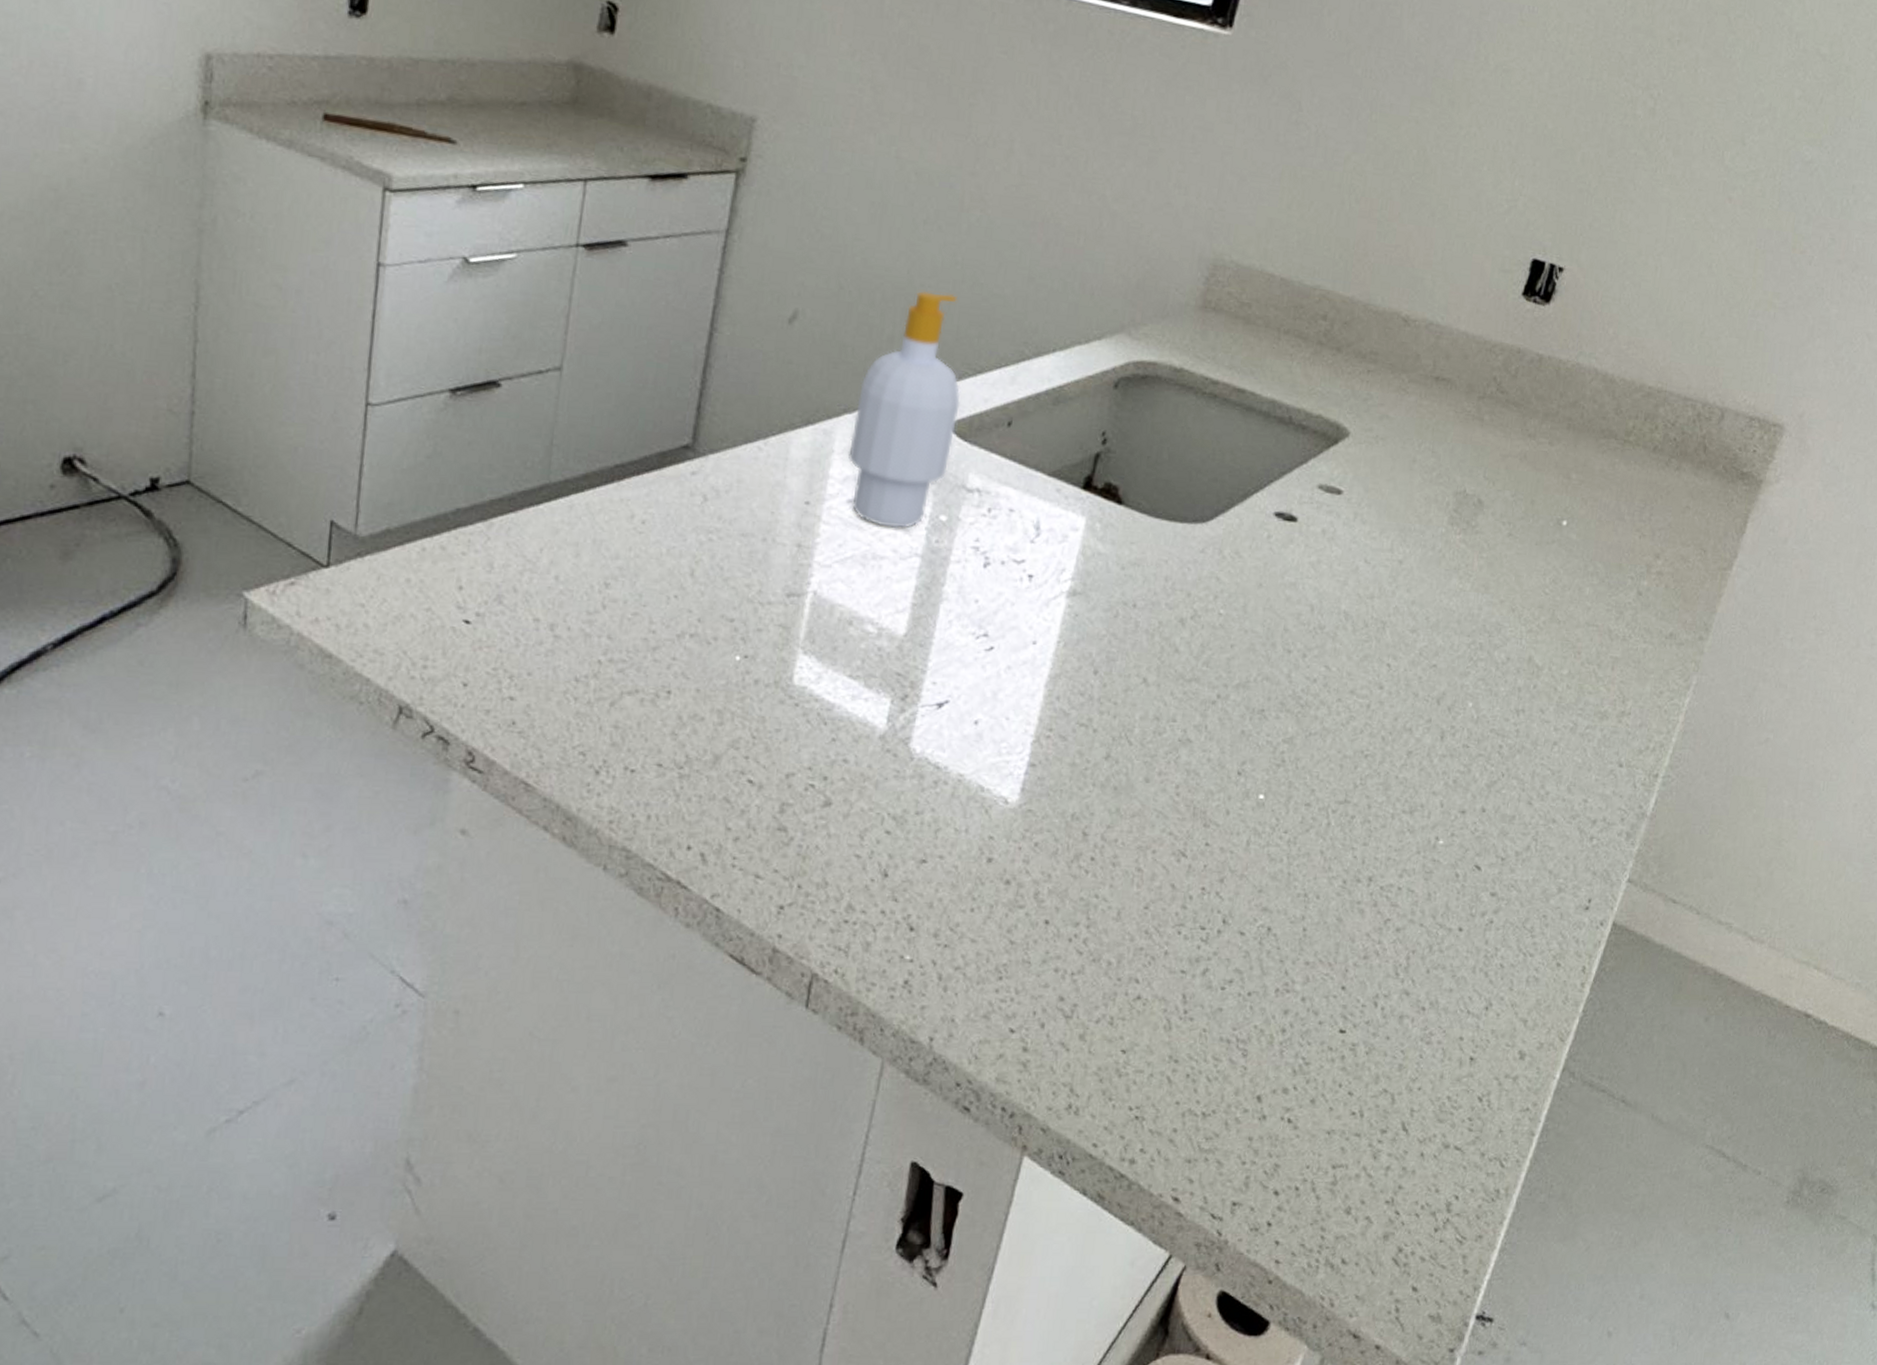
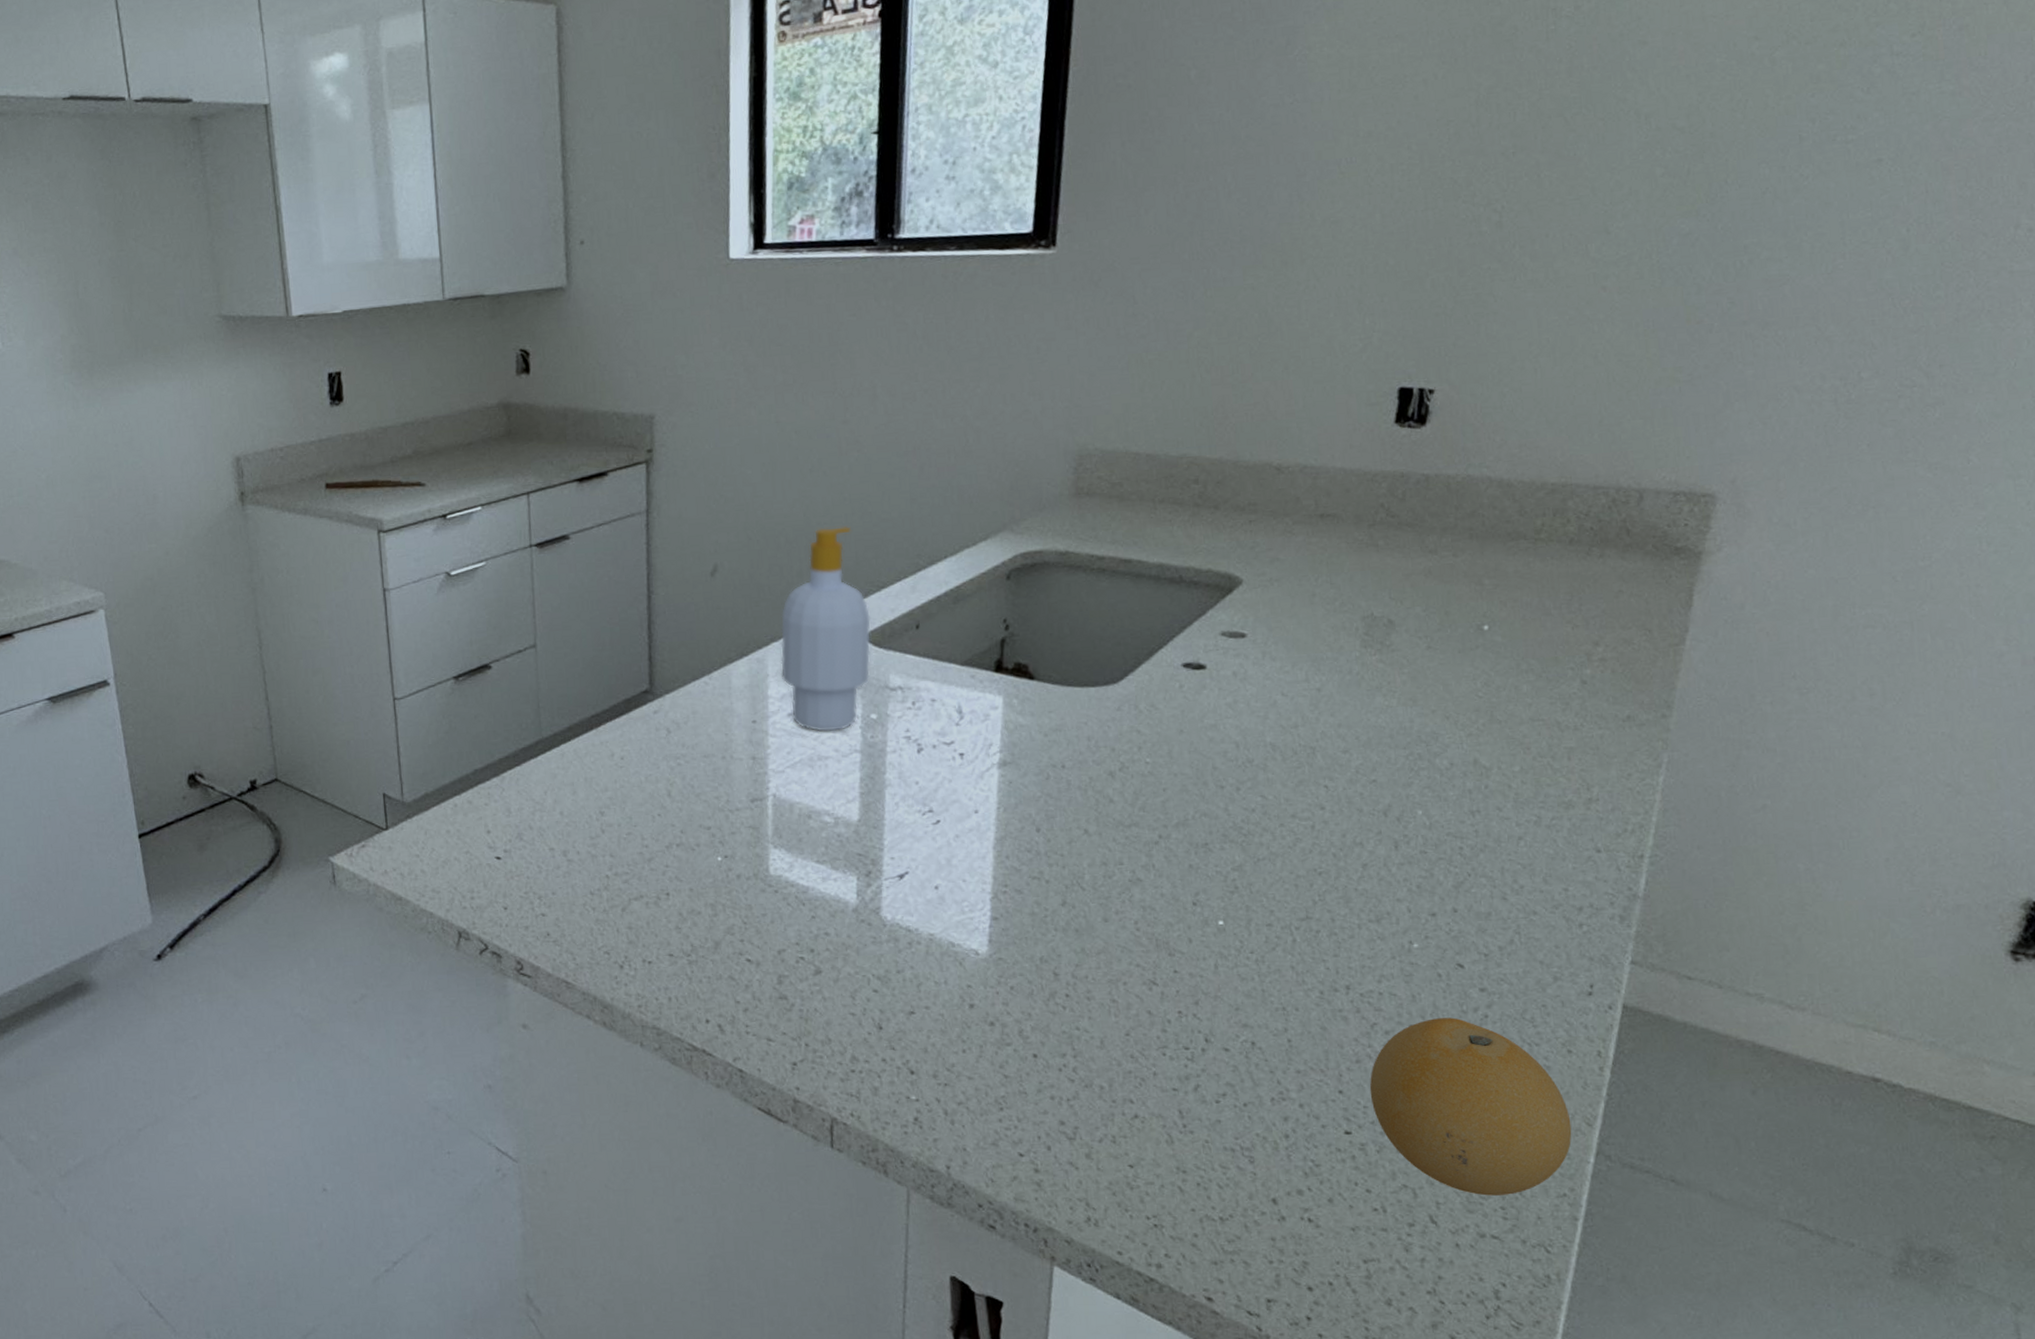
fruit: none [1370,919,1547,1106] -> present [1369,1017,1572,1196]

